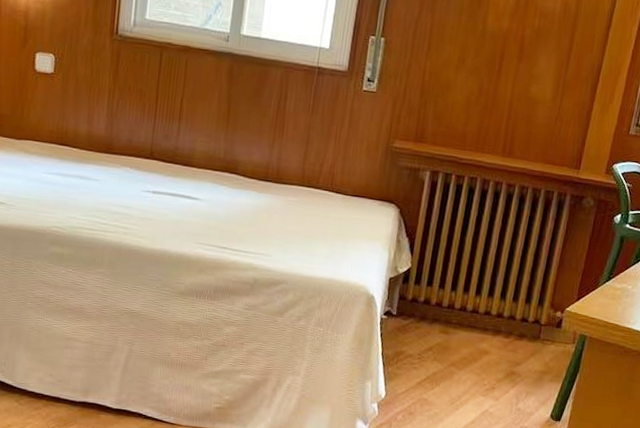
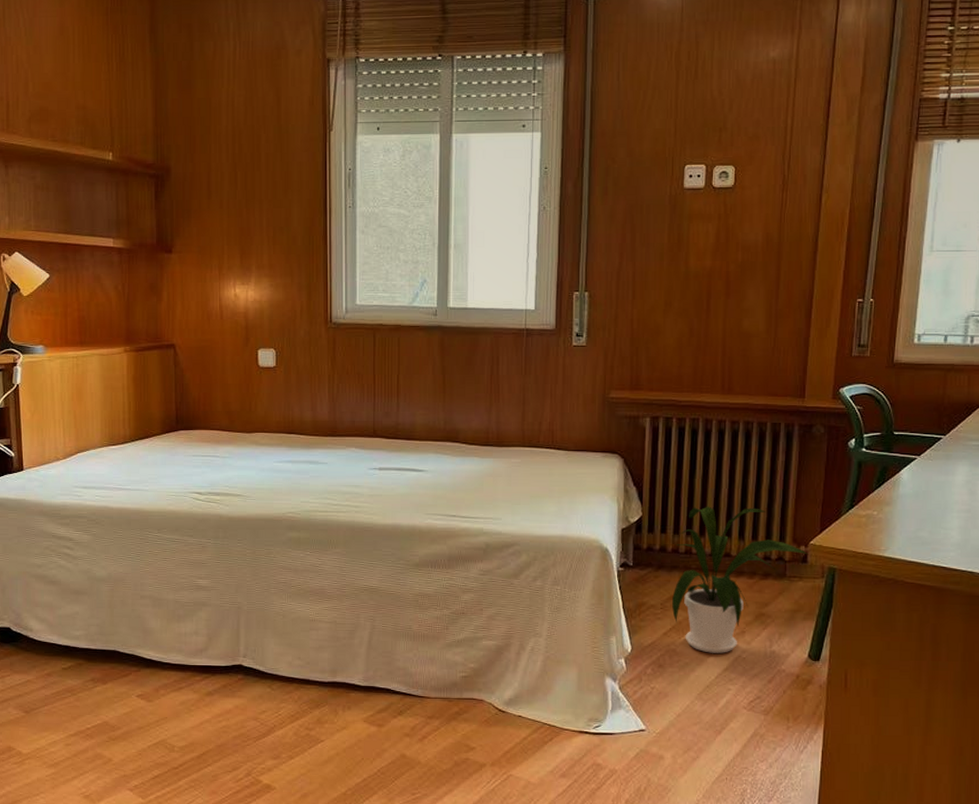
house plant: none [428,264,563,407] -> present [672,506,808,653]

